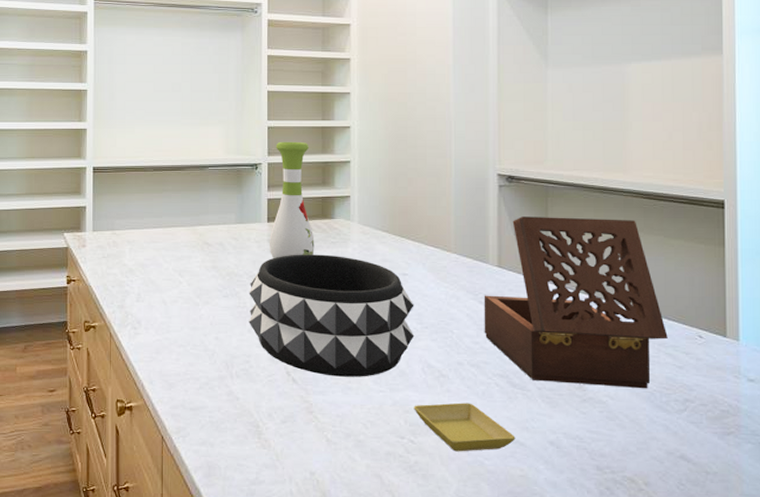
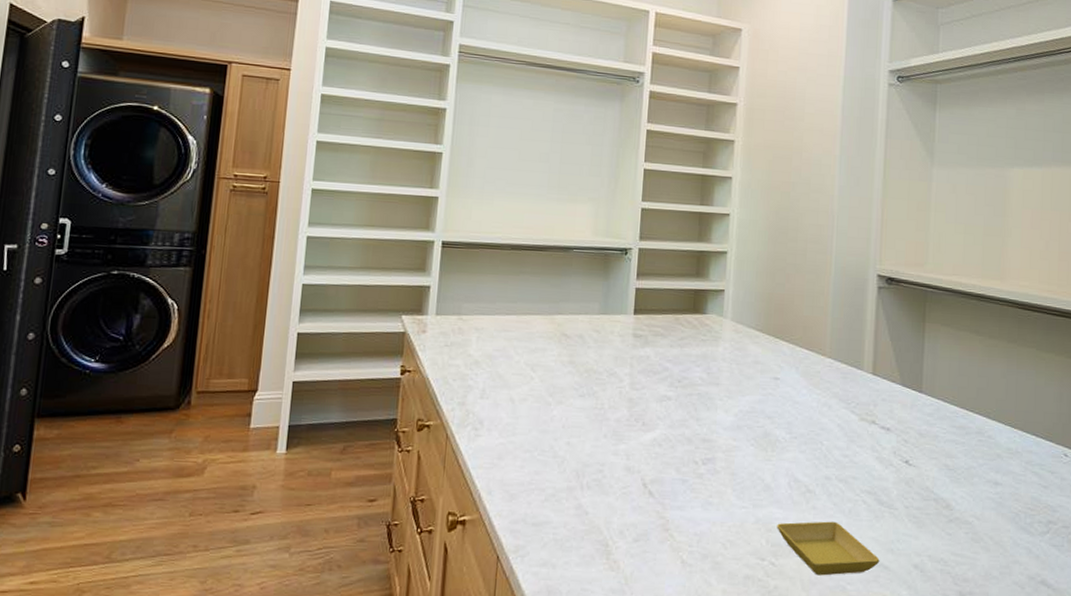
decorative bowl: present [249,254,415,377] -> none [605,351,784,491]
vase: present [270,141,315,258] -> none [634,225,684,355]
jewelry box: present [484,216,668,389] -> none [854,321,1035,510]

